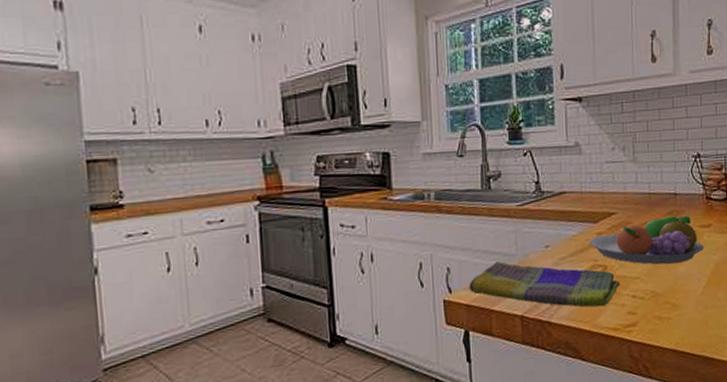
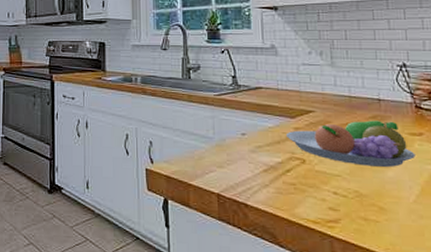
dish towel: present [469,261,620,307] -> none [169,141,320,198]

